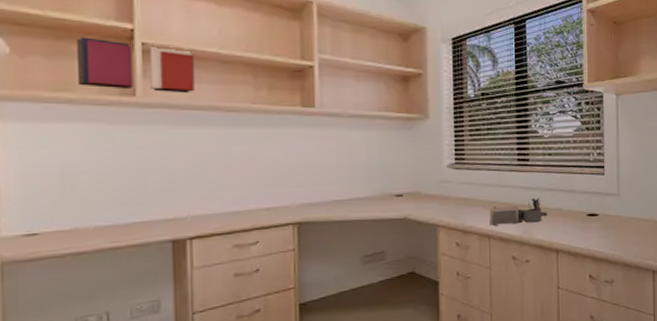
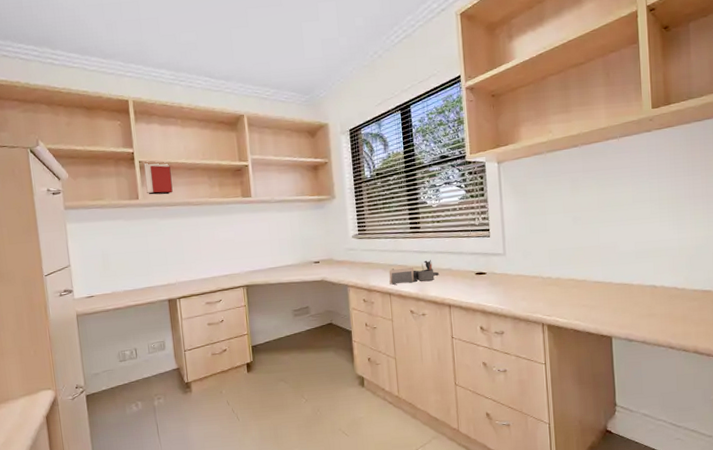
books: present [77,37,134,90] -> none [103,161,137,196]

